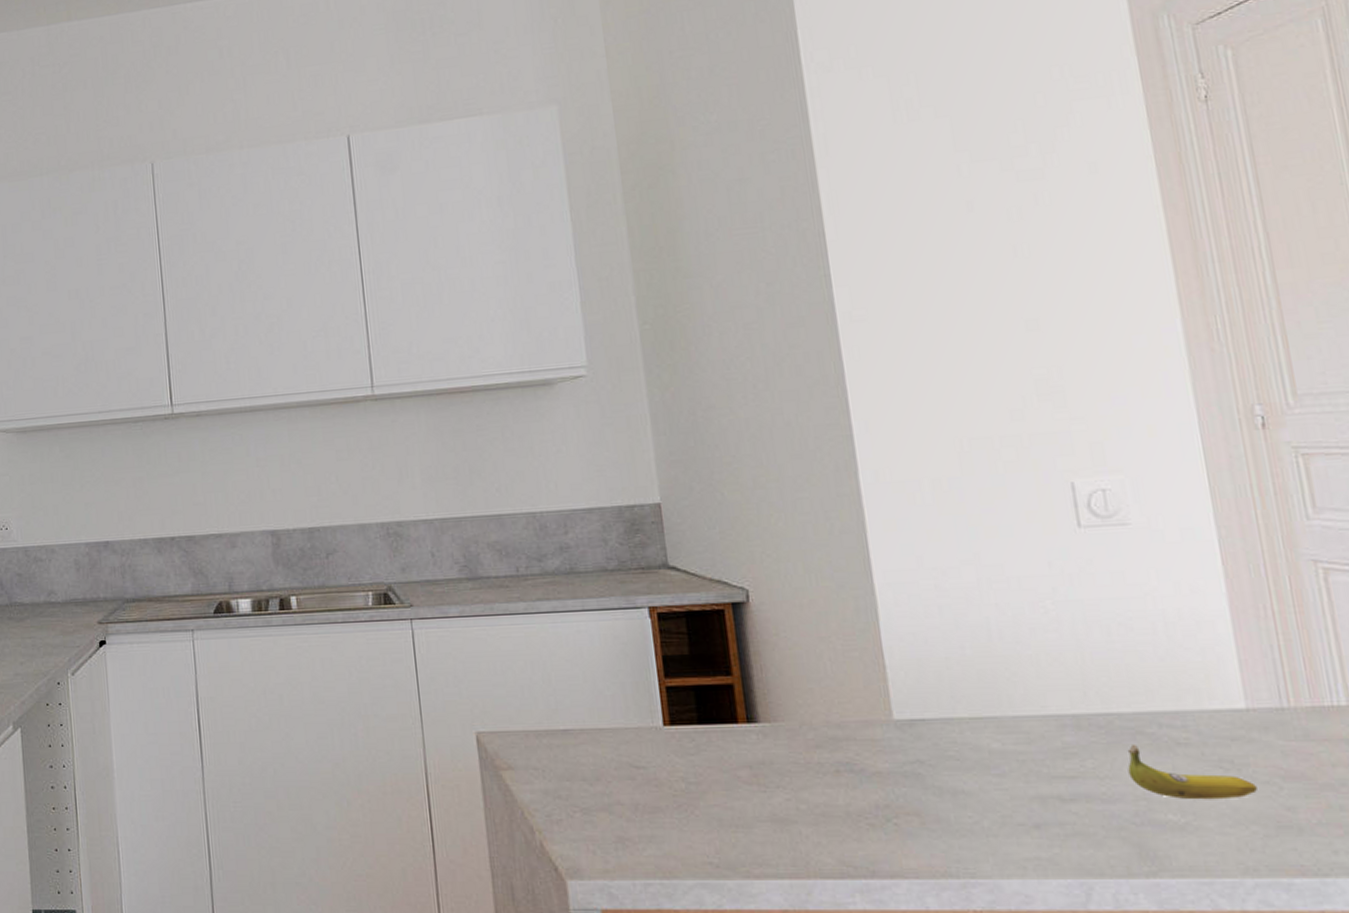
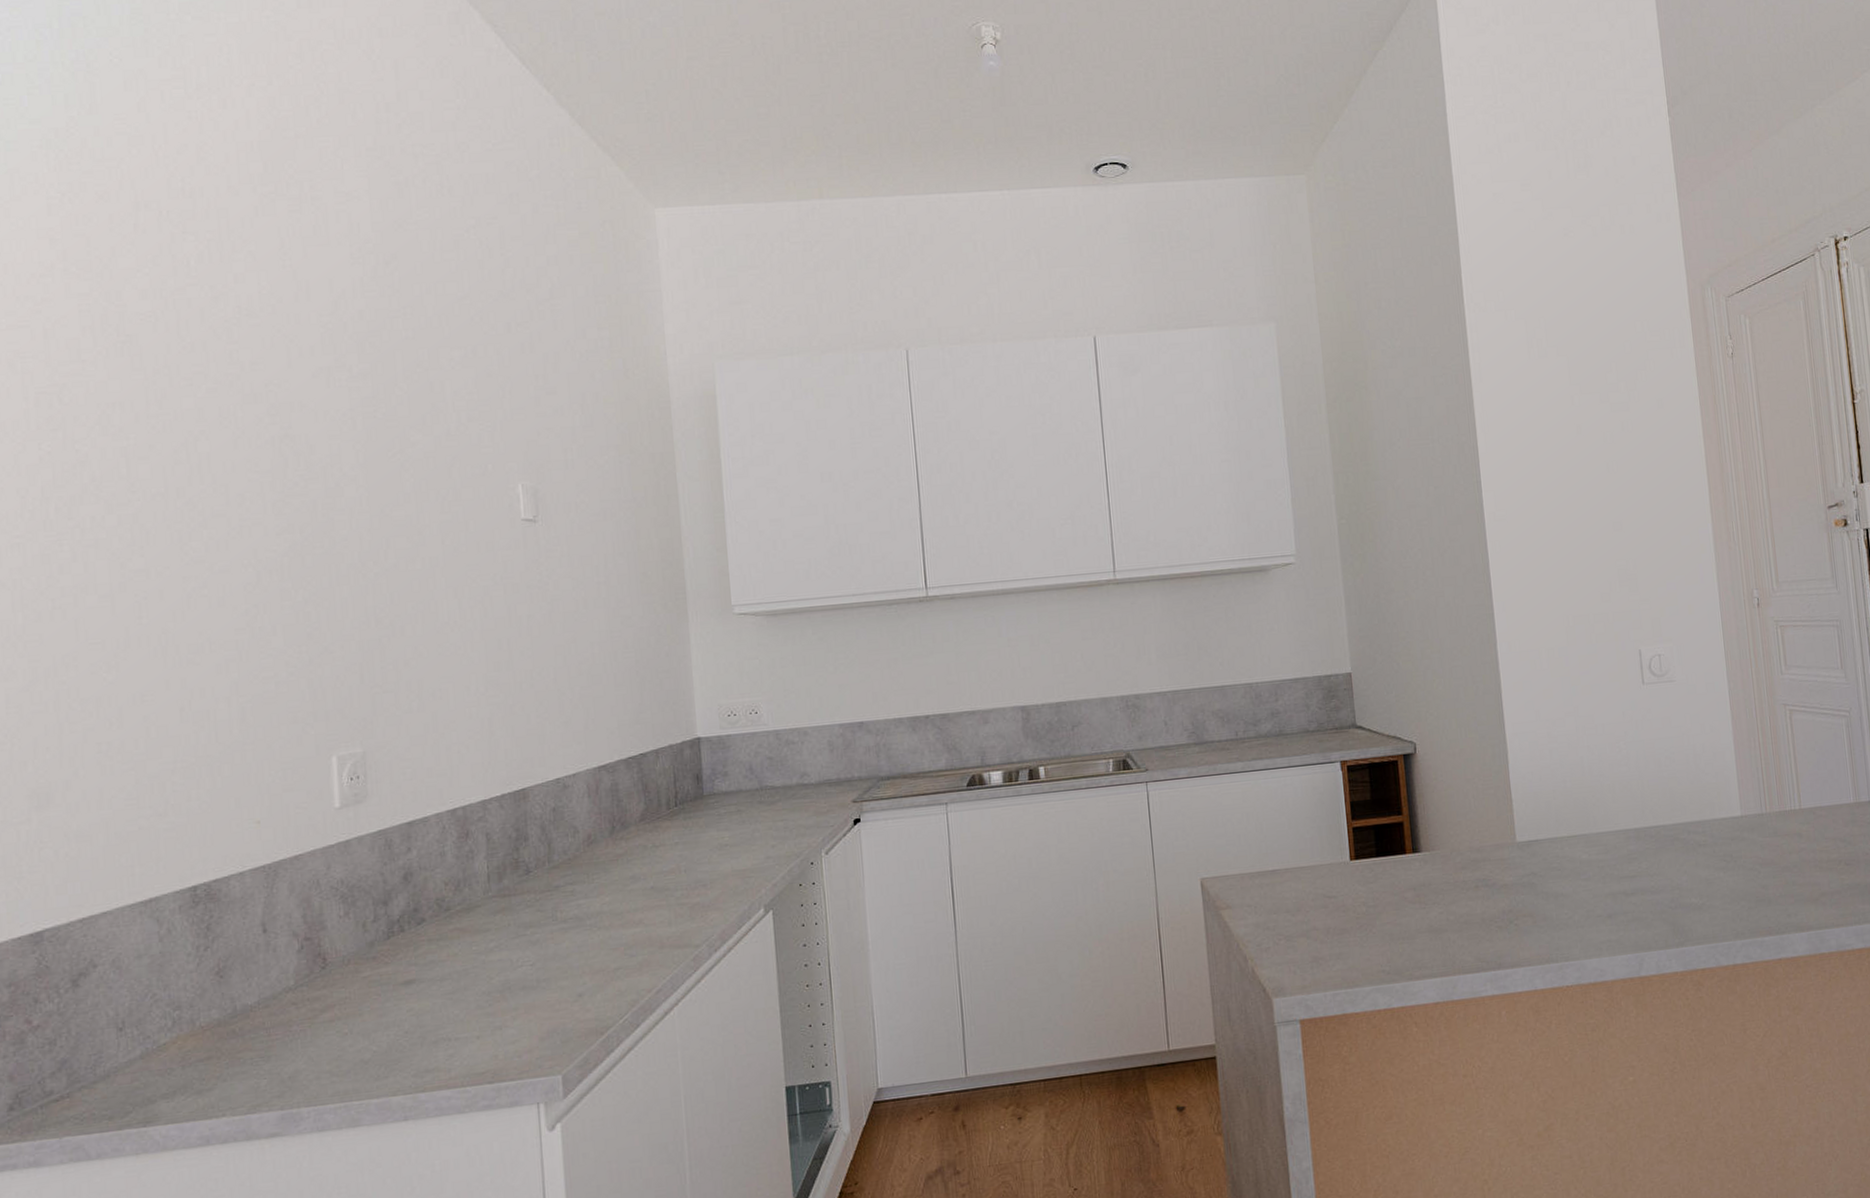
fruit: present [1127,744,1257,800] -> none [1668,847,1746,887]

